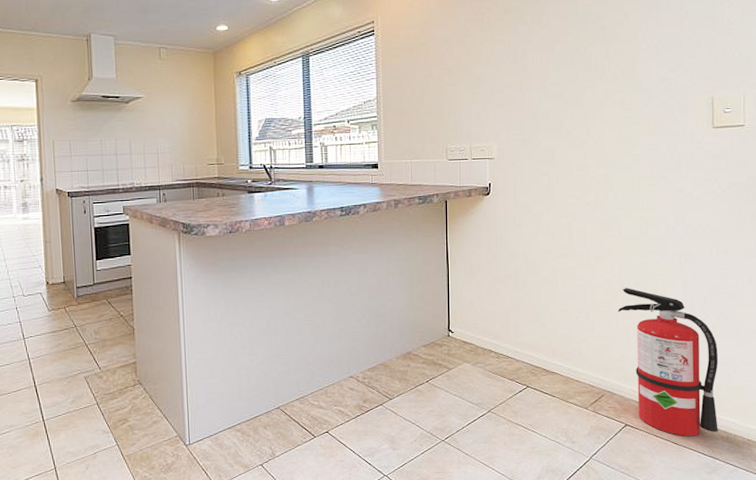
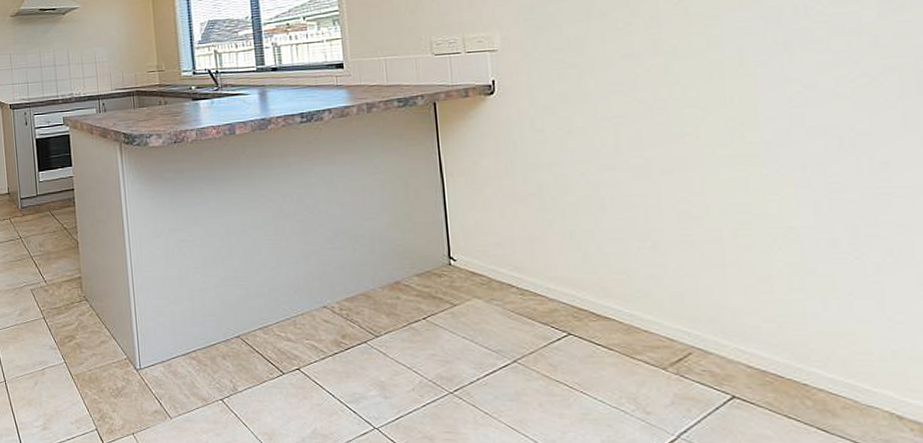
fire extinguisher: present [617,288,719,437] -> none [703,211,902,424]

